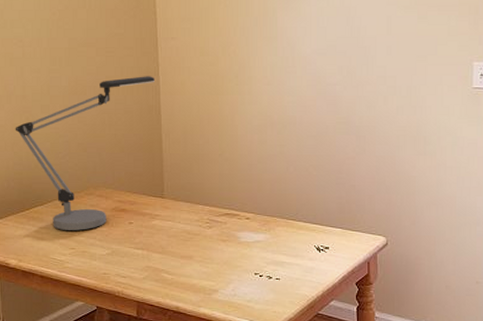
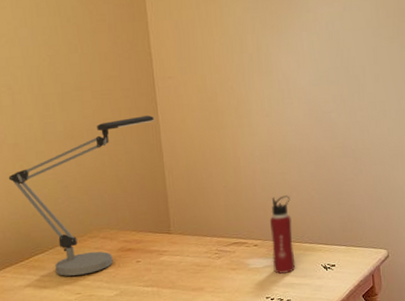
water bottle: none [263,169,287,252] -> present [269,195,296,275]

